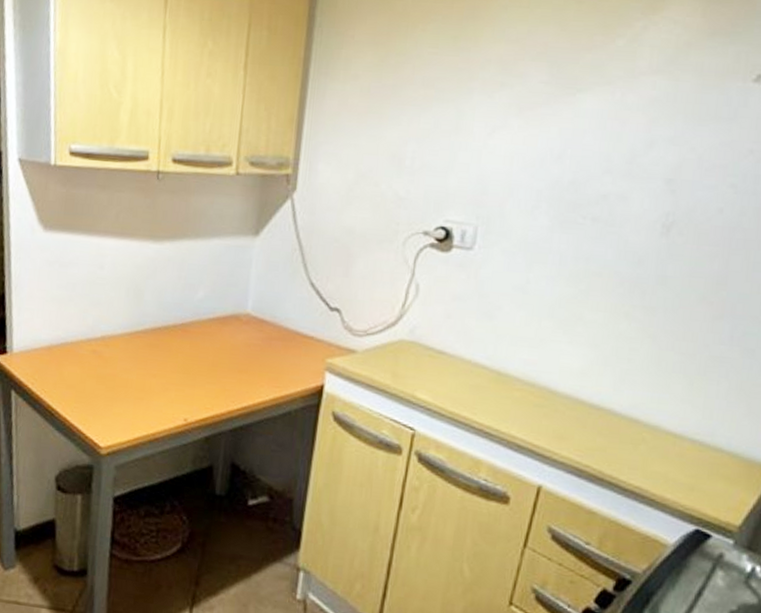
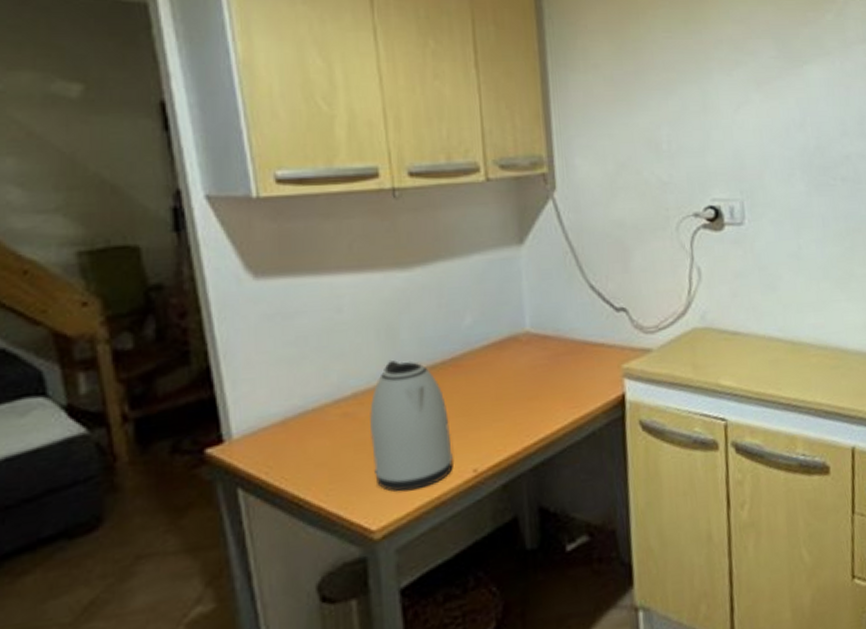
kettle: none [109,316,172,424] -> present [370,360,453,492]

